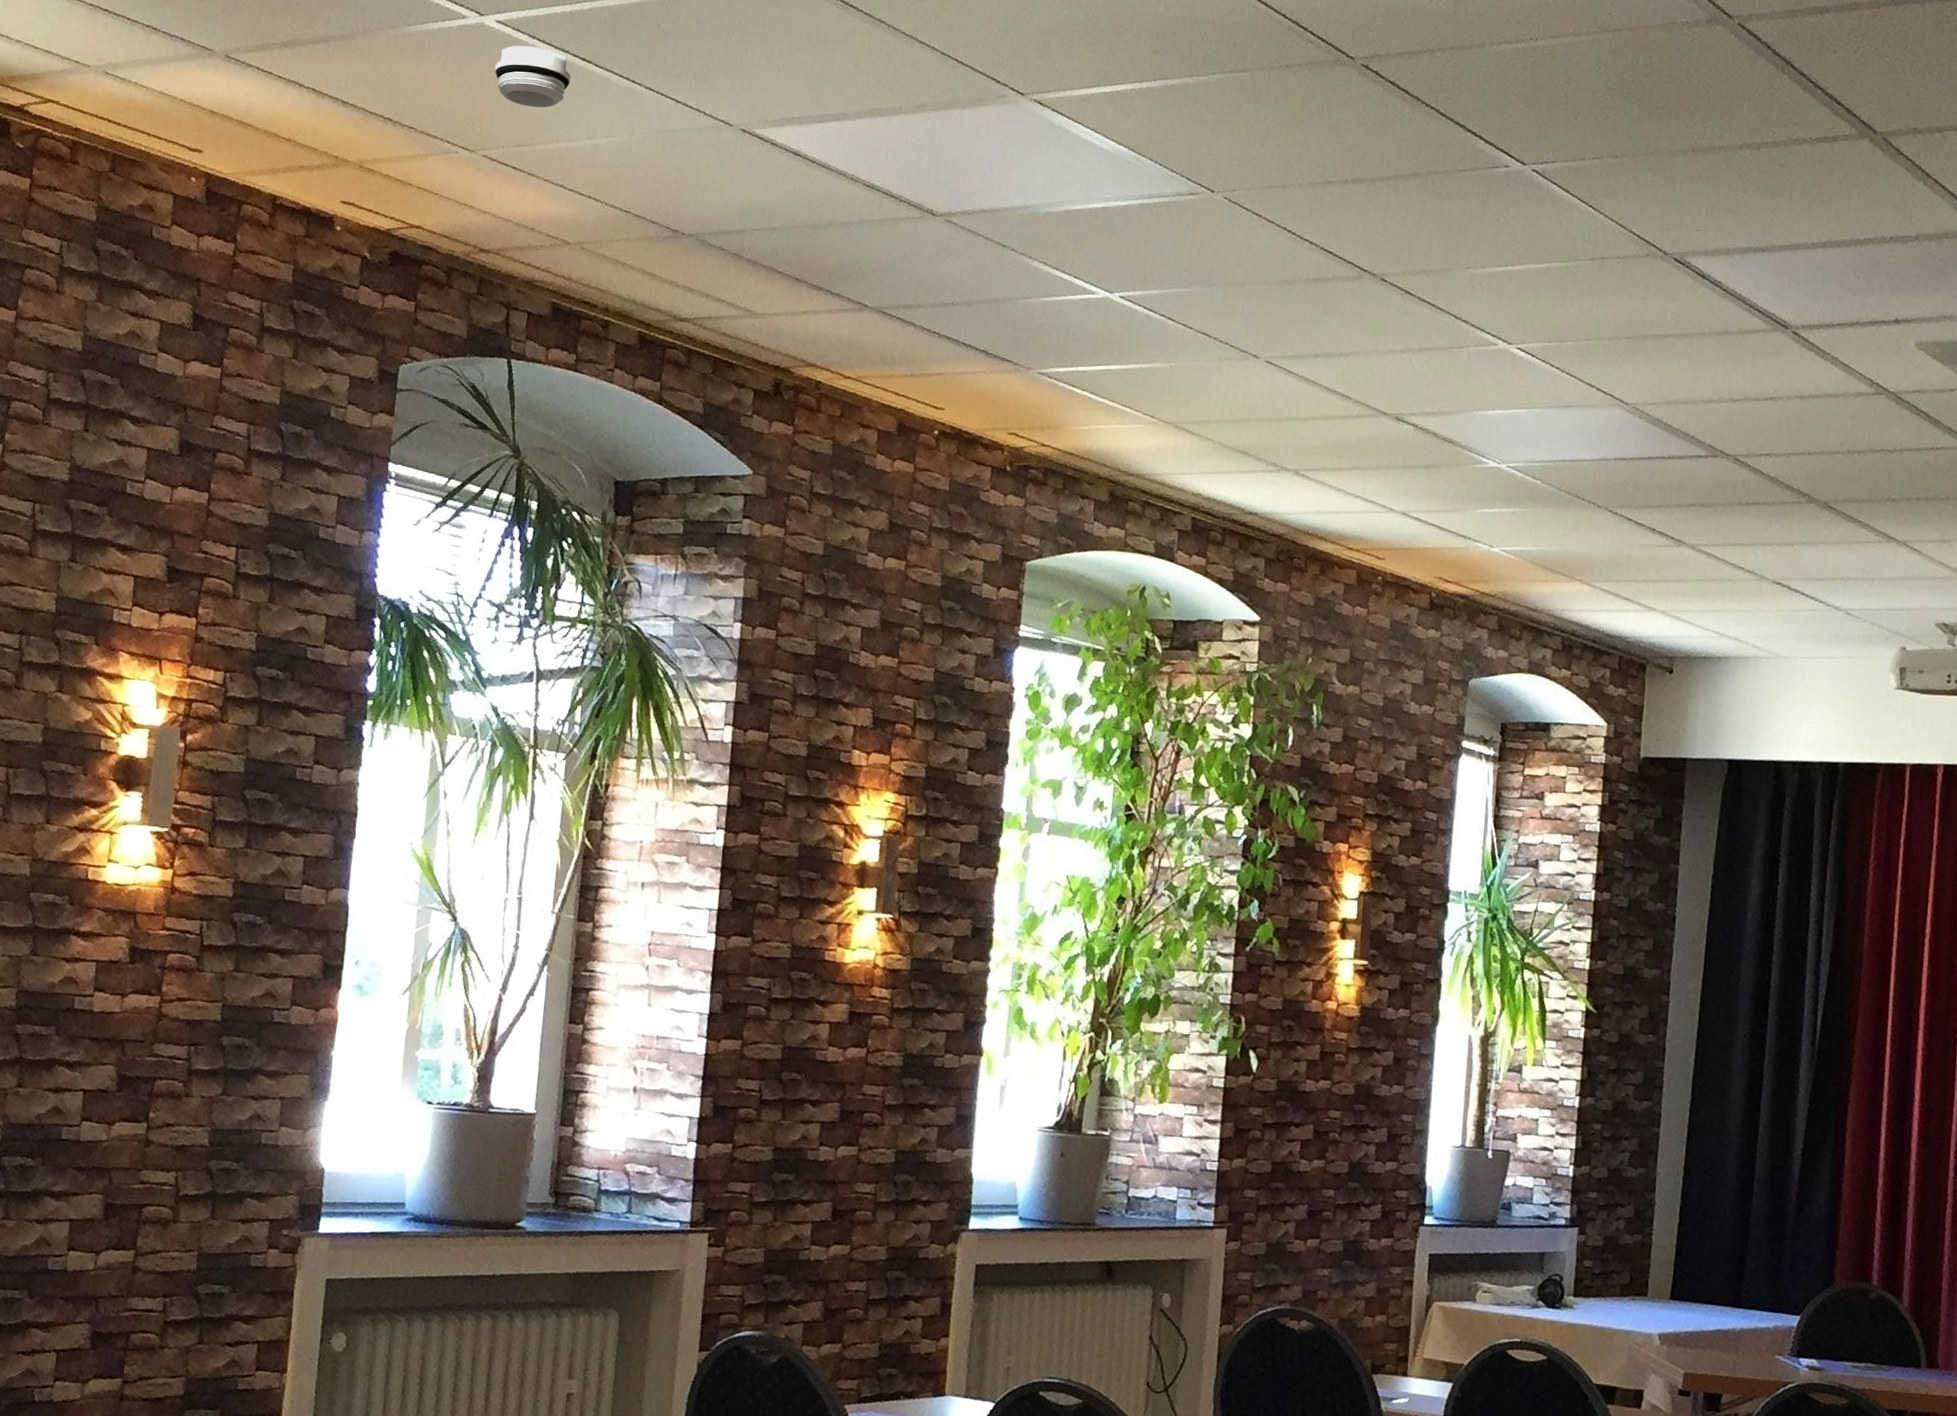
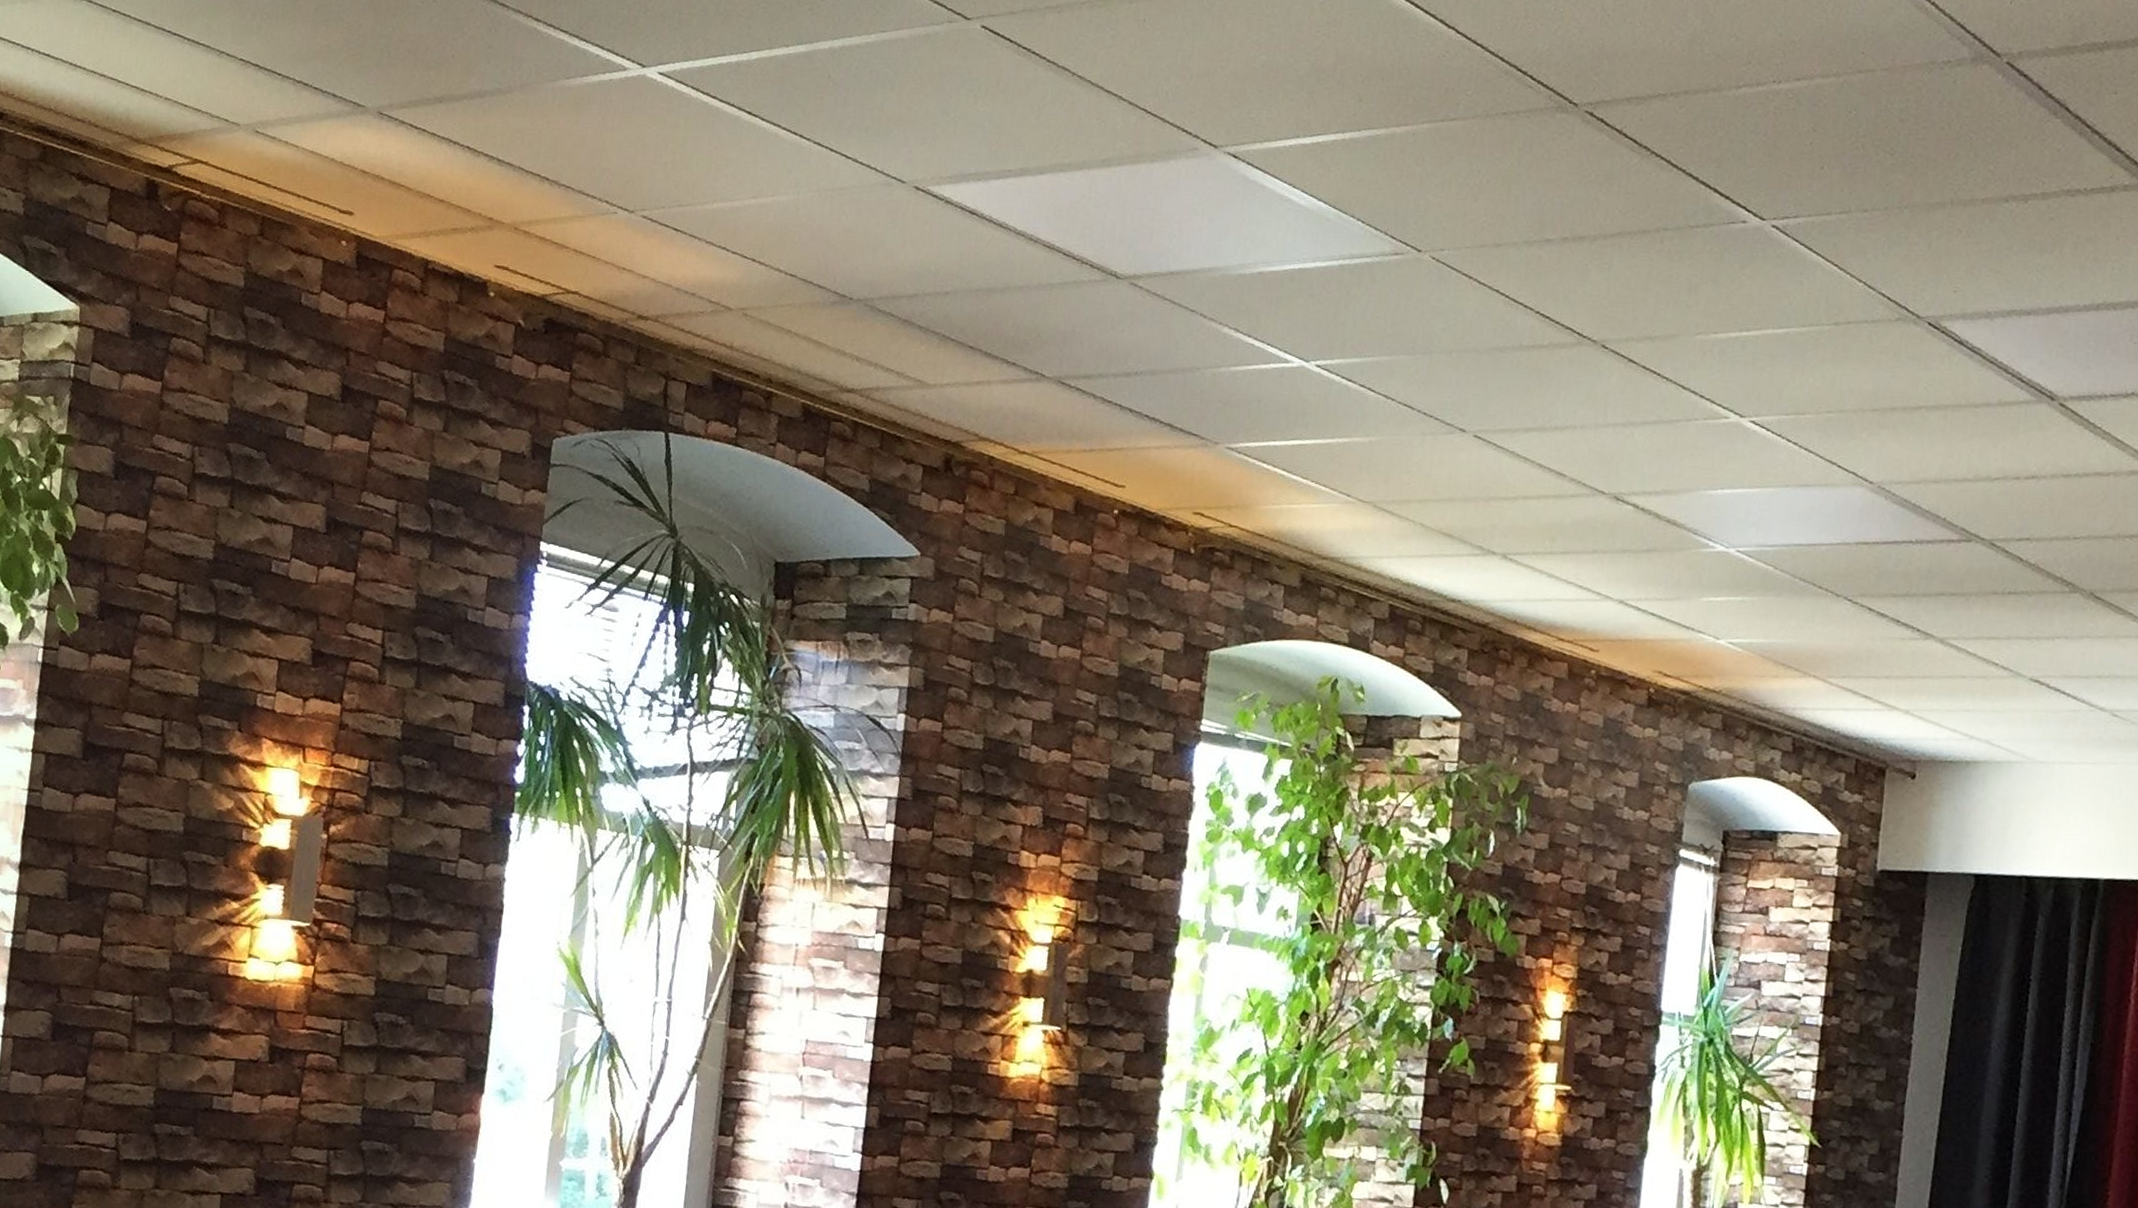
smoke detector: present [494,45,571,108] -> none [656,98,736,166]

